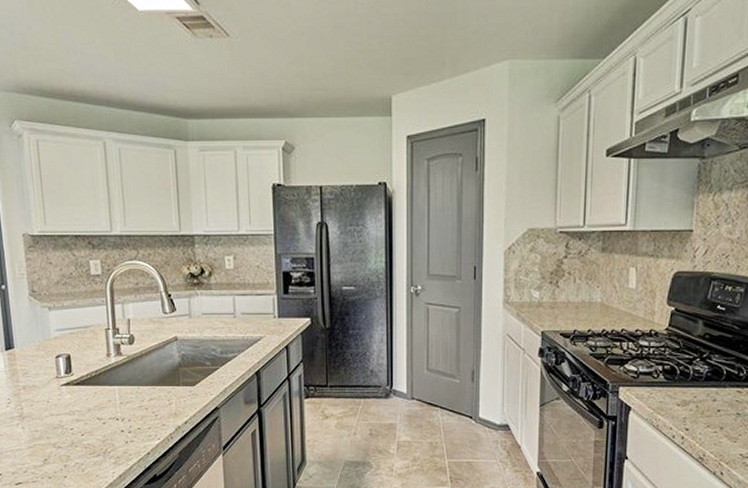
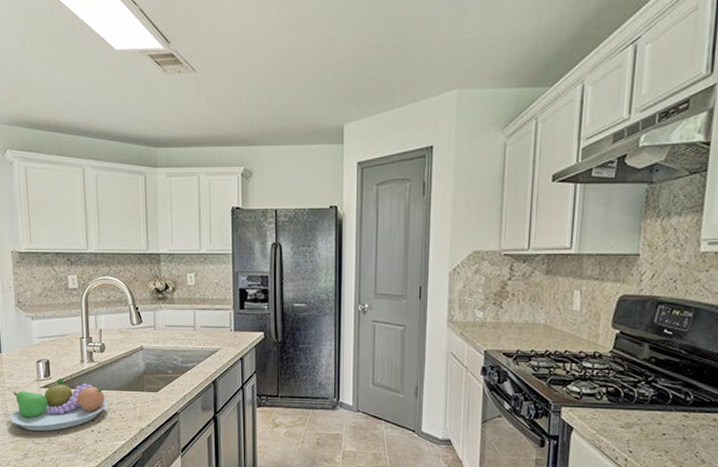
fruit bowl: none [26,373,139,433] -> present [10,377,108,431]

